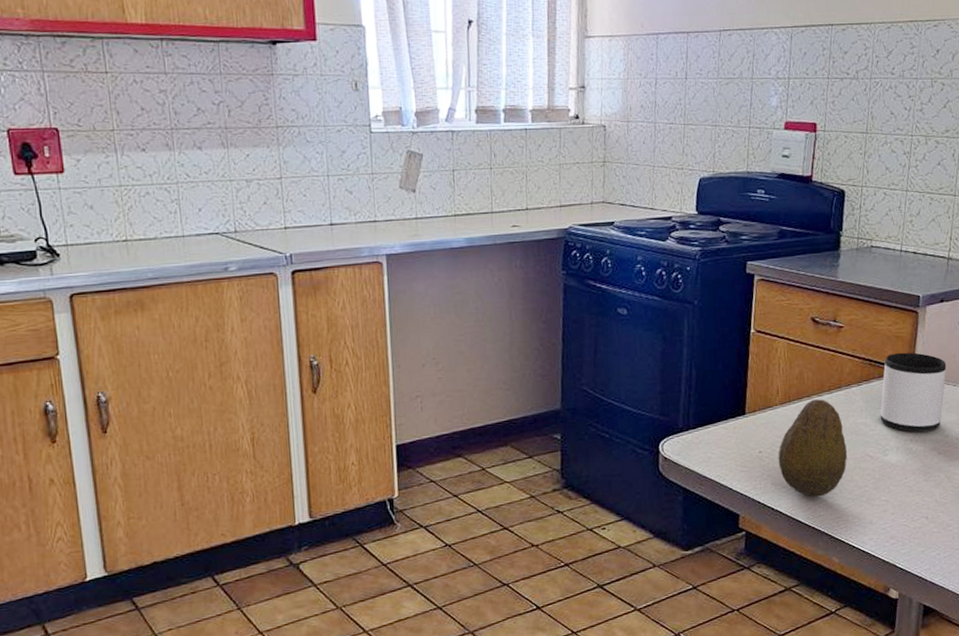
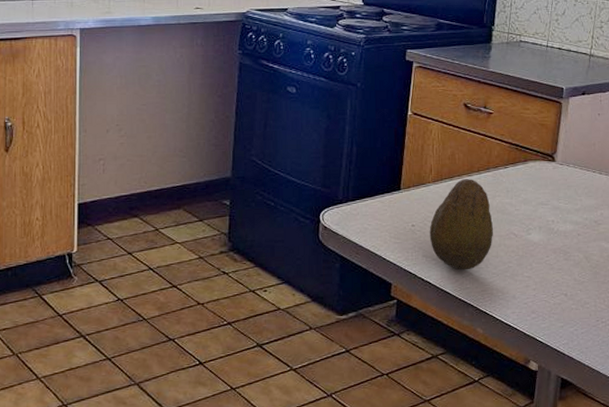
mug: present [880,352,947,433] -> none [524,139,587,214]

